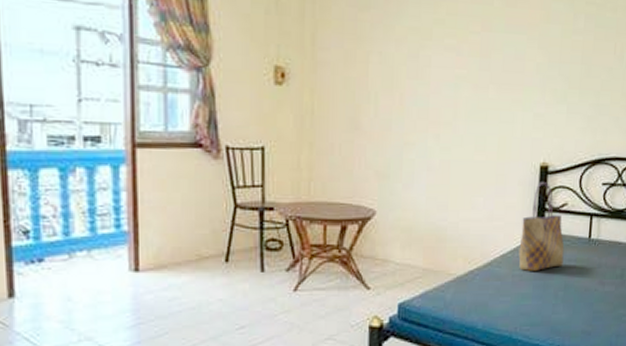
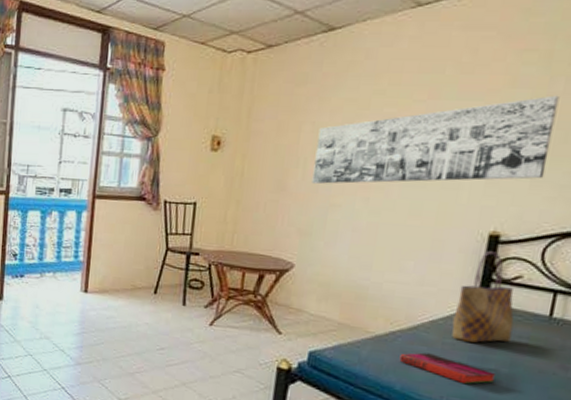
wall art: none [385,31,582,122] -> present [312,95,560,185]
hardback book: none [479,287,555,313] -> present [399,352,497,385]

